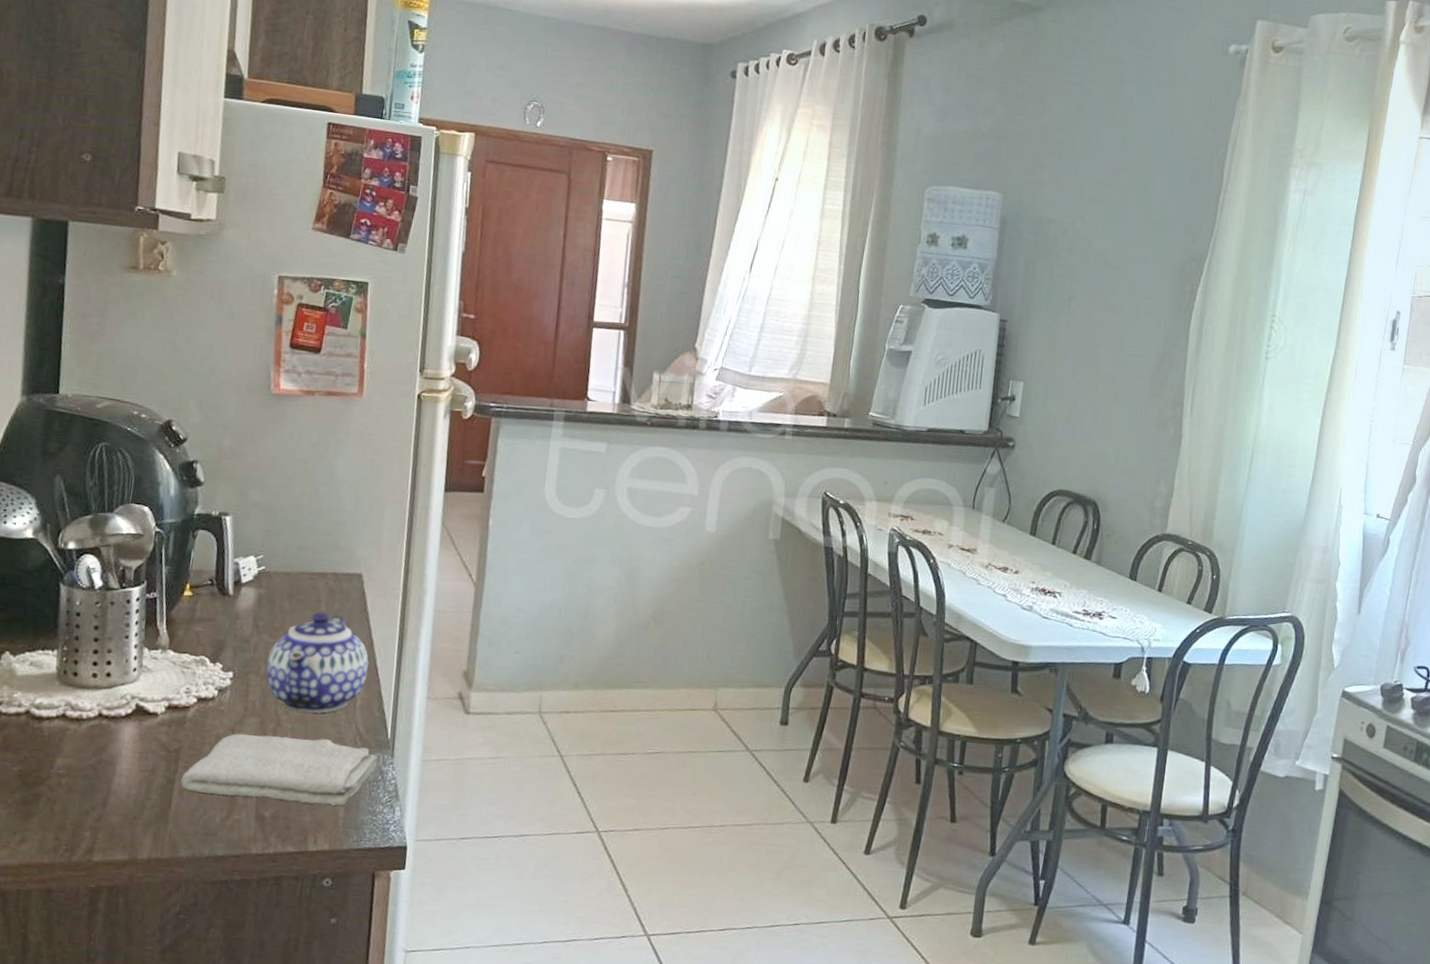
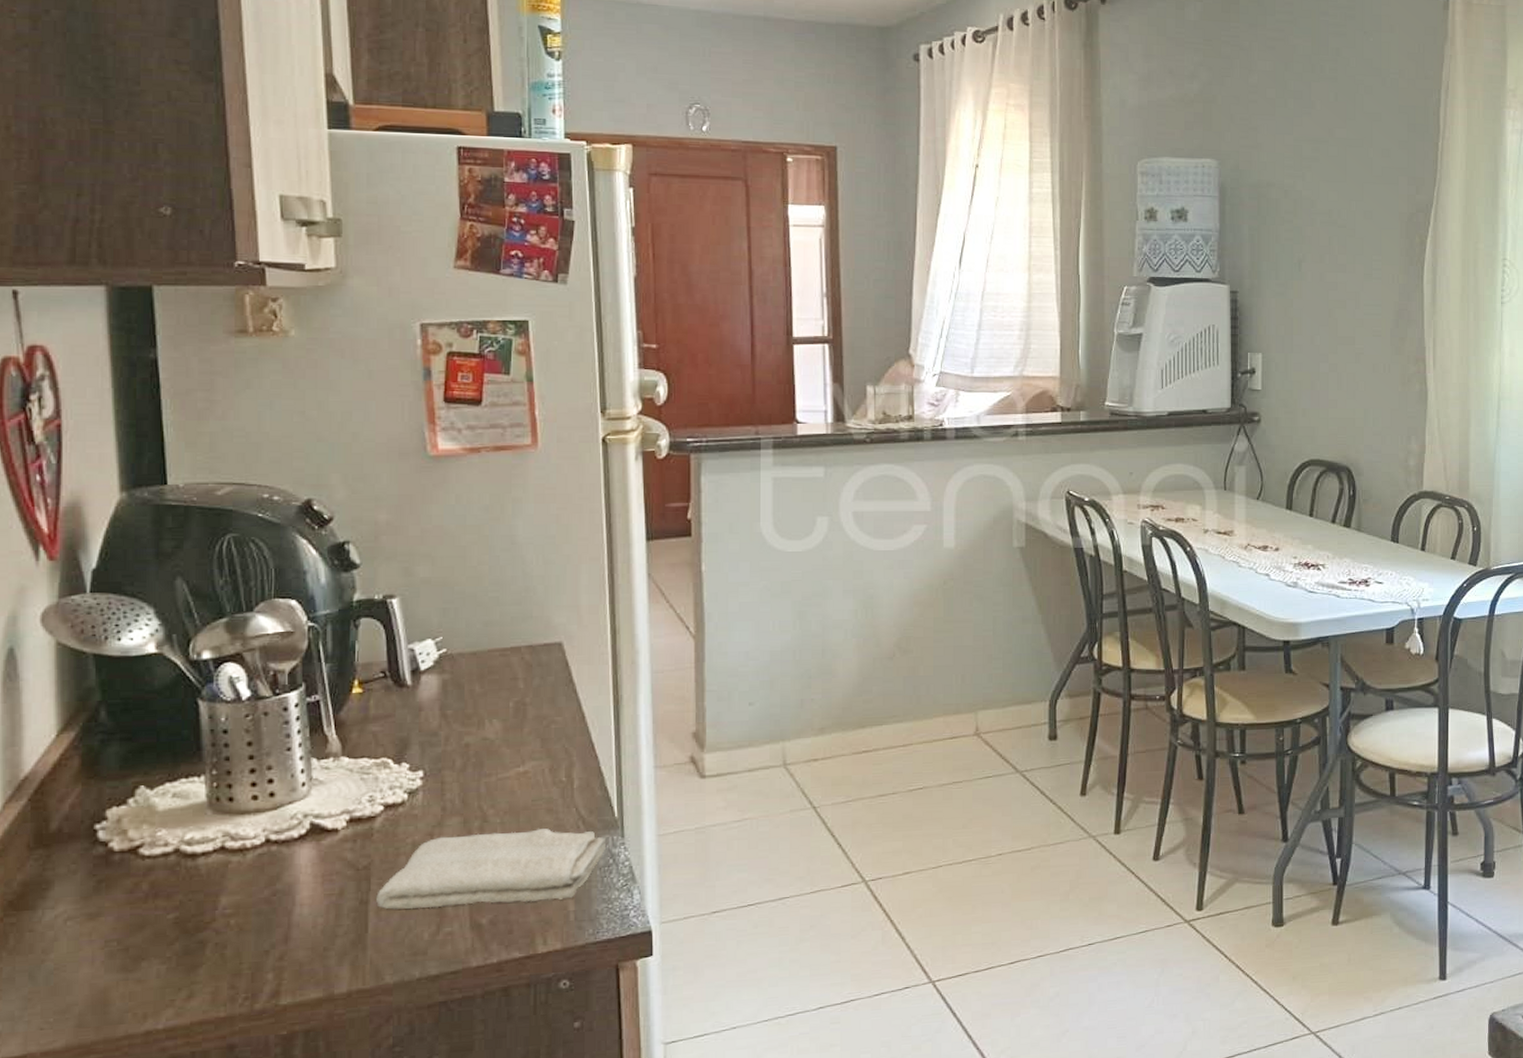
teapot: present [266,612,369,713] -> none [463,690,582,804]

